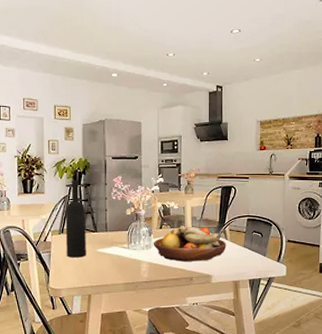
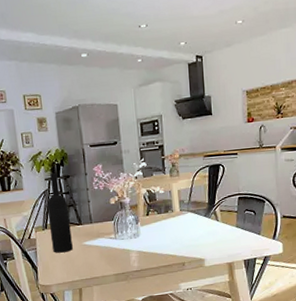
fruit bowl: present [153,225,226,262] -> none [140,210,218,248]

